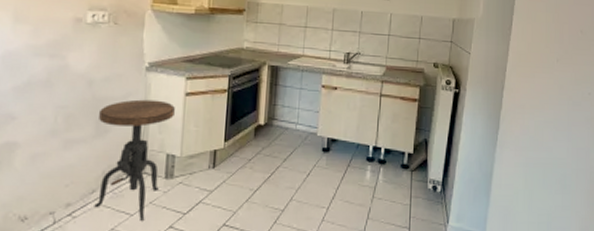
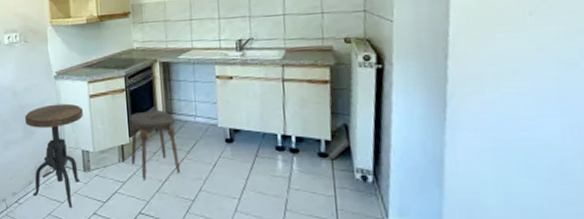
stool: none [223,115,276,189] -> present [130,110,180,180]

